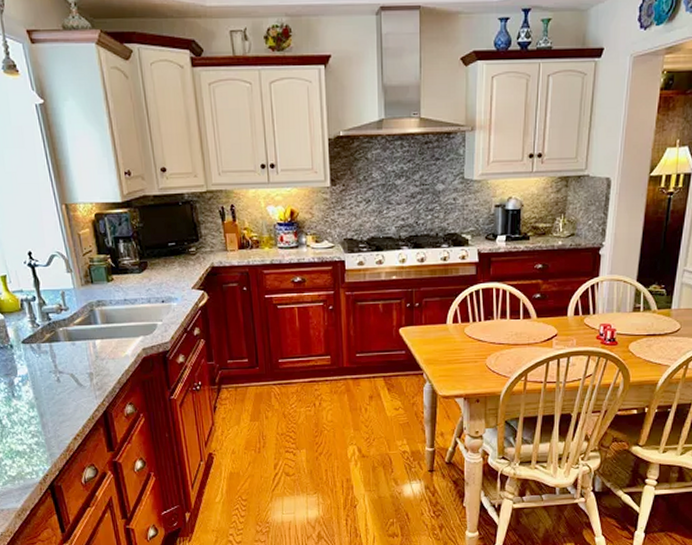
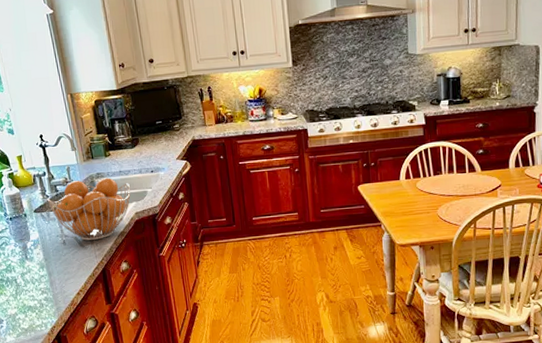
fruit basket: none [37,306,138,378] -> present [47,178,131,241]

